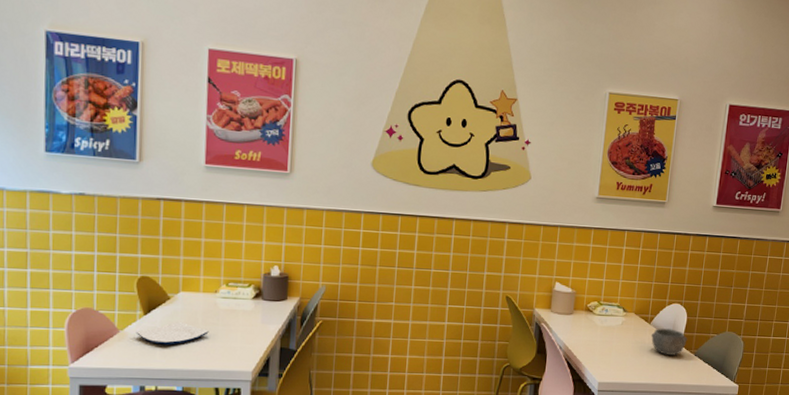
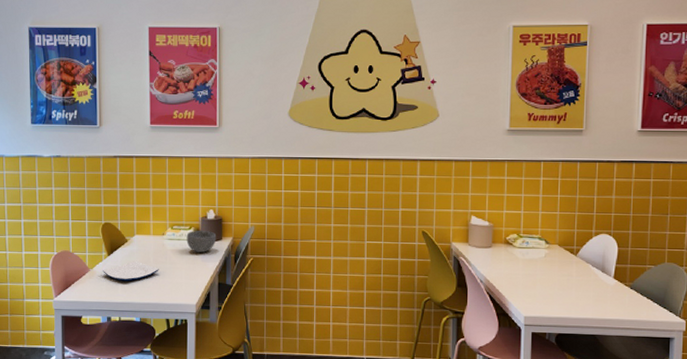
bowl: none [244,288,281,314] -> present [186,231,217,253]
bowl: present [651,328,688,355] -> none [578,260,621,288]

